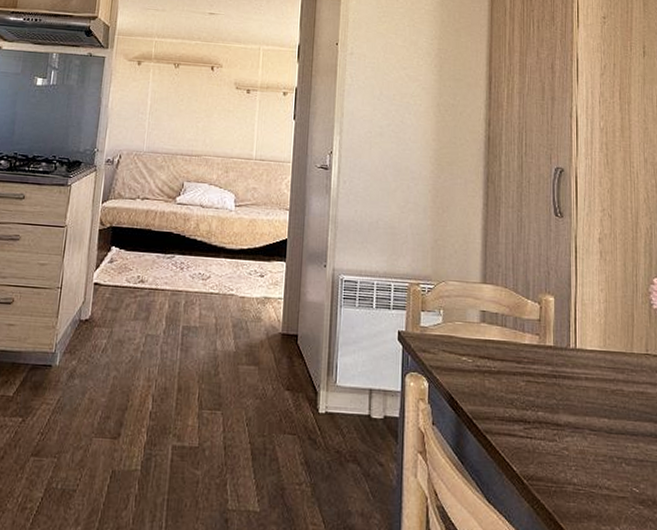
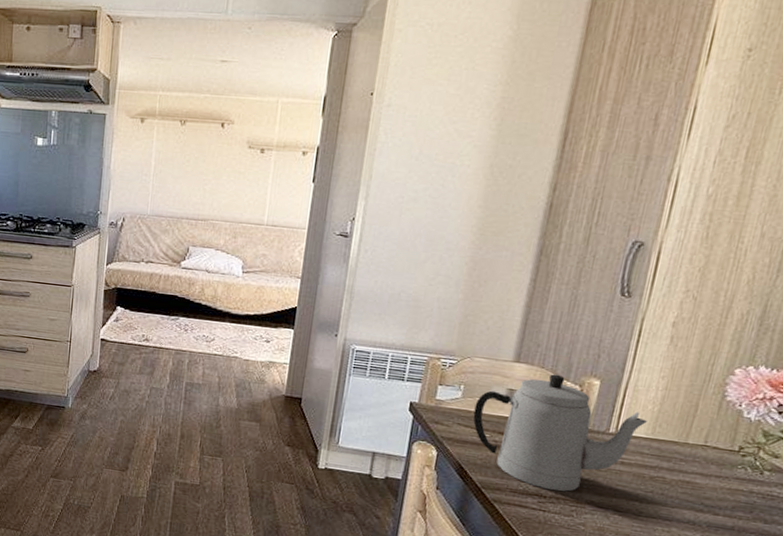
teapot: none [455,293,598,415] -> present [473,374,647,492]

